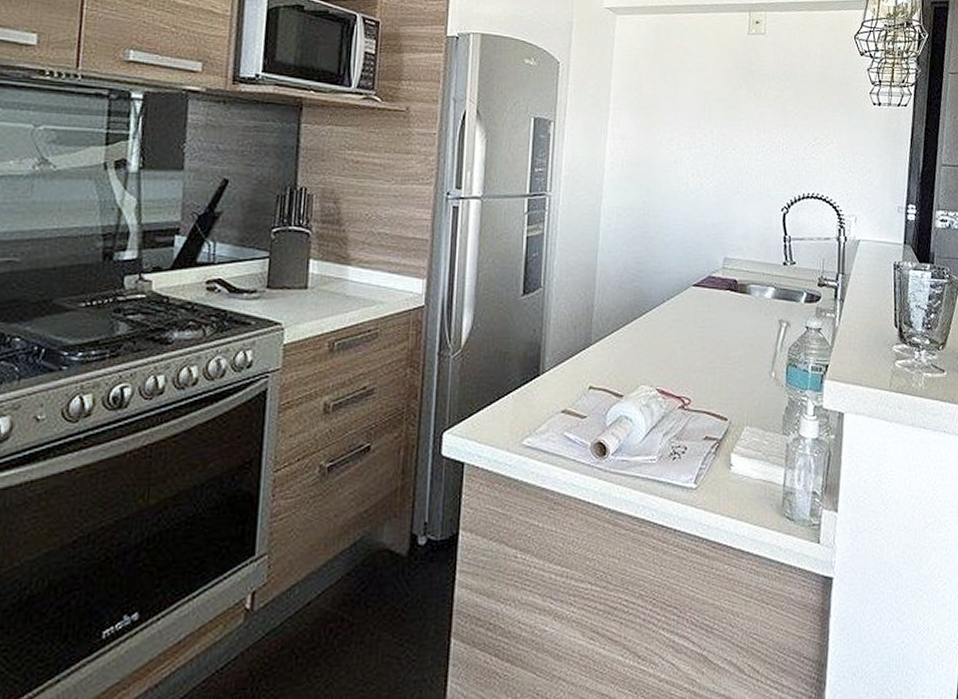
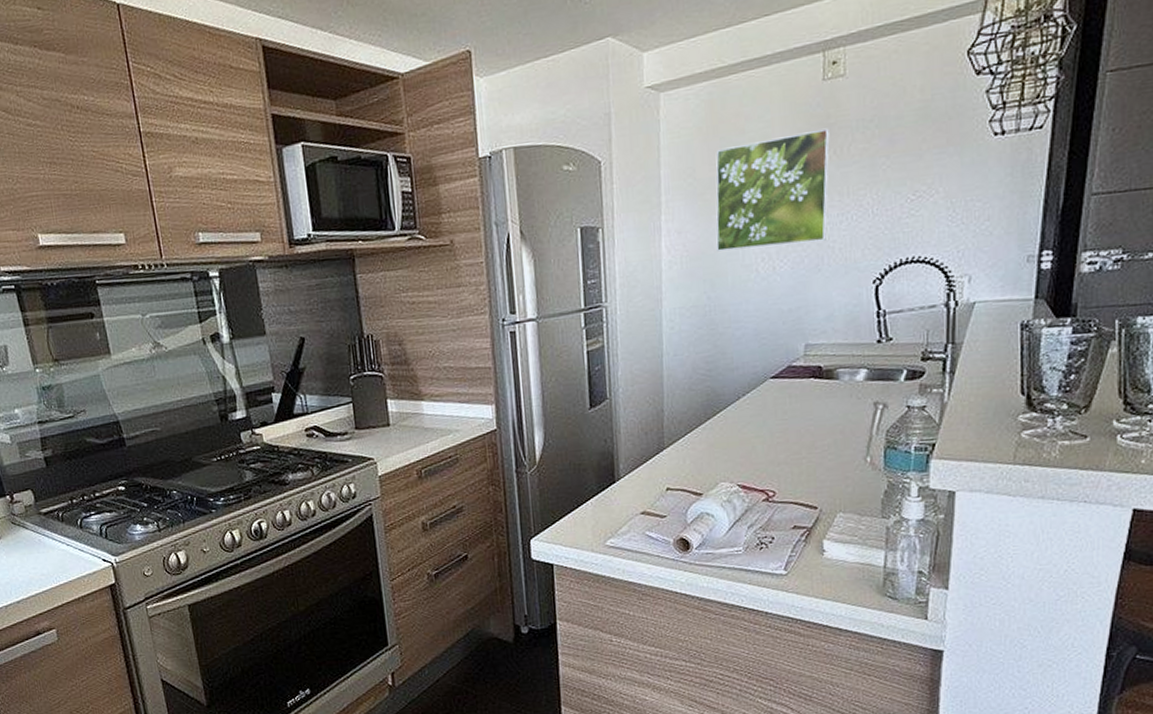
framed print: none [654,72,751,167] -> present [715,128,830,251]

